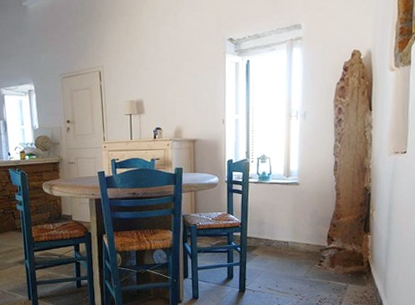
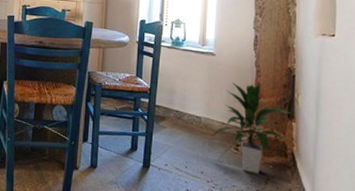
indoor plant: none [298,205,367,283] -> present [211,82,291,174]

